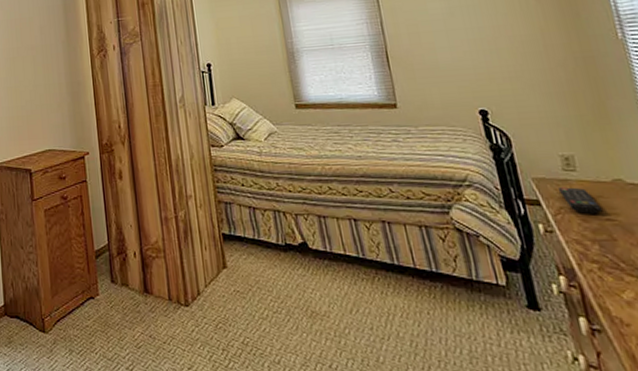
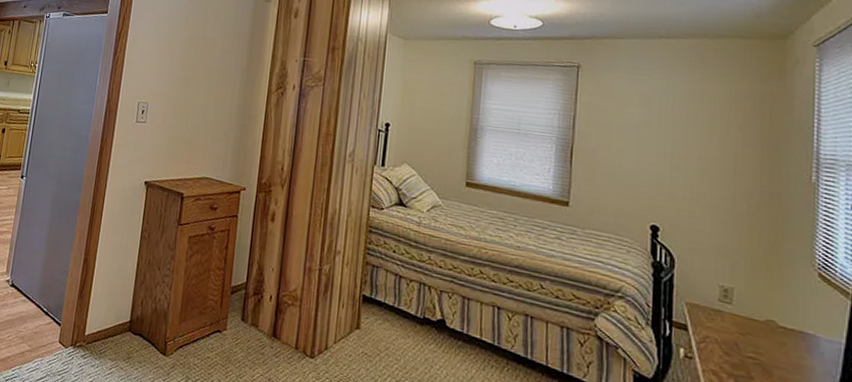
remote control: present [559,187,603,214] -> none [710,317,747,350]

